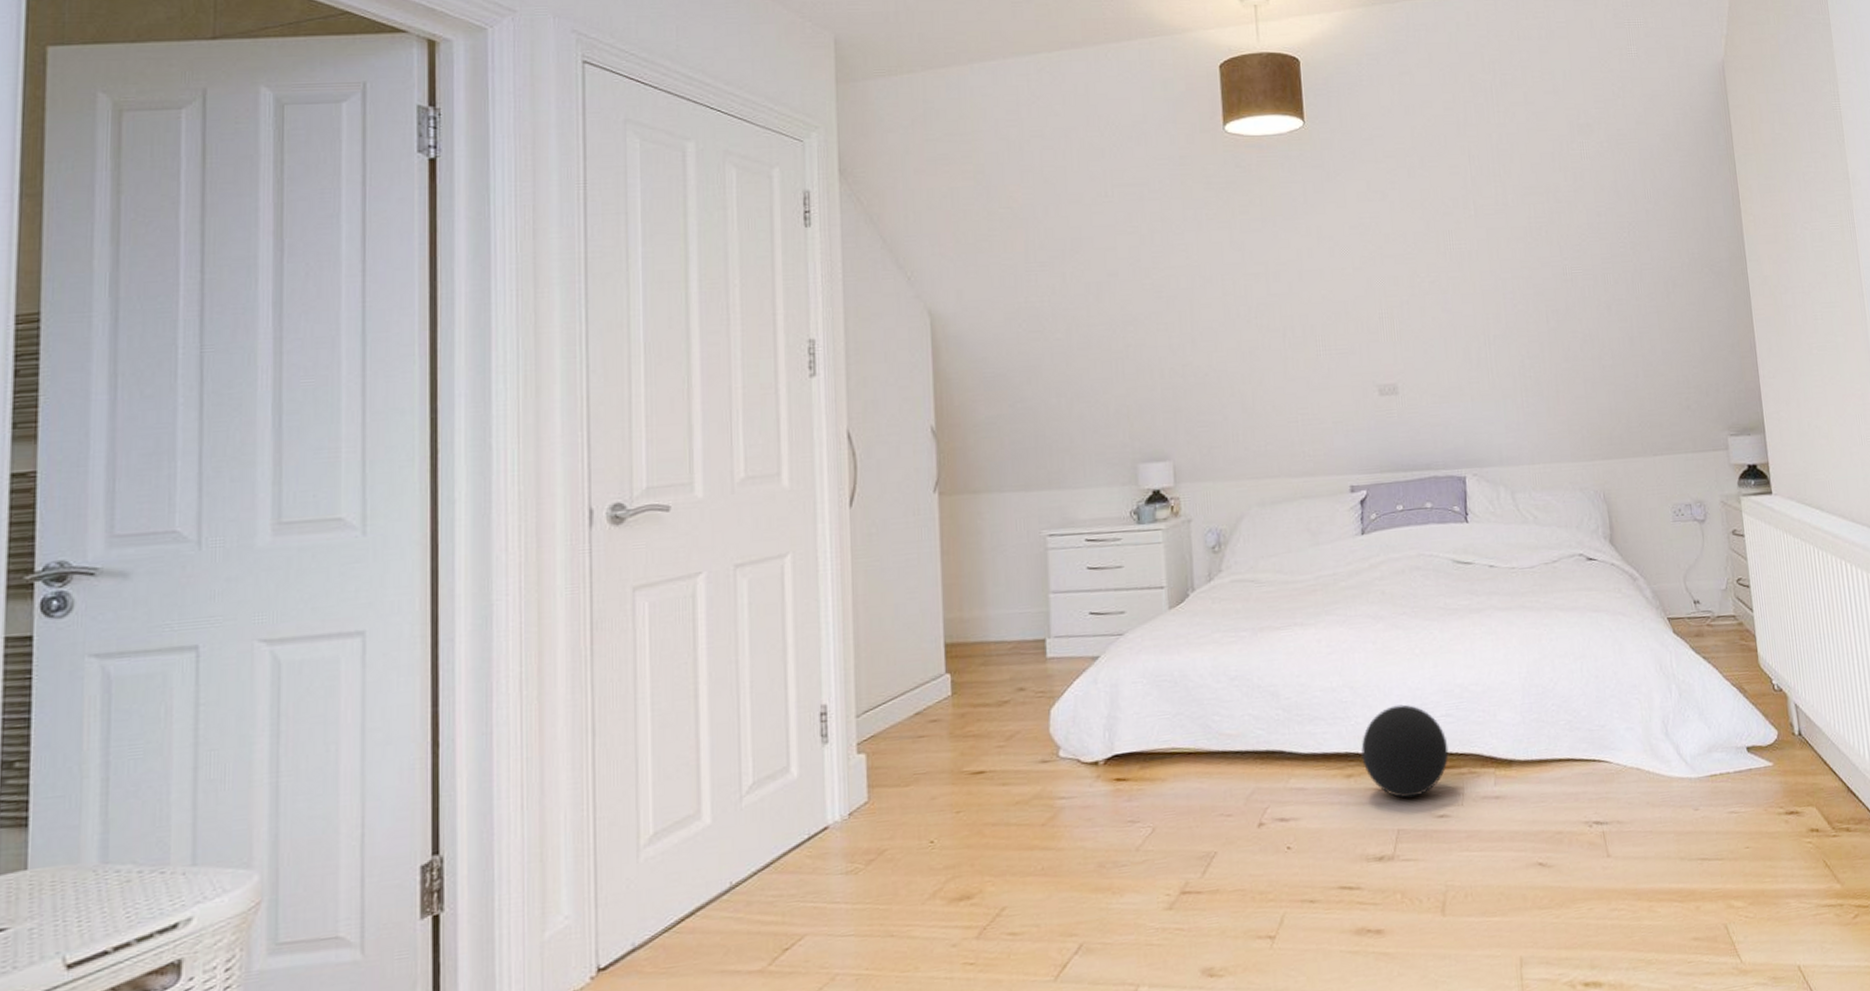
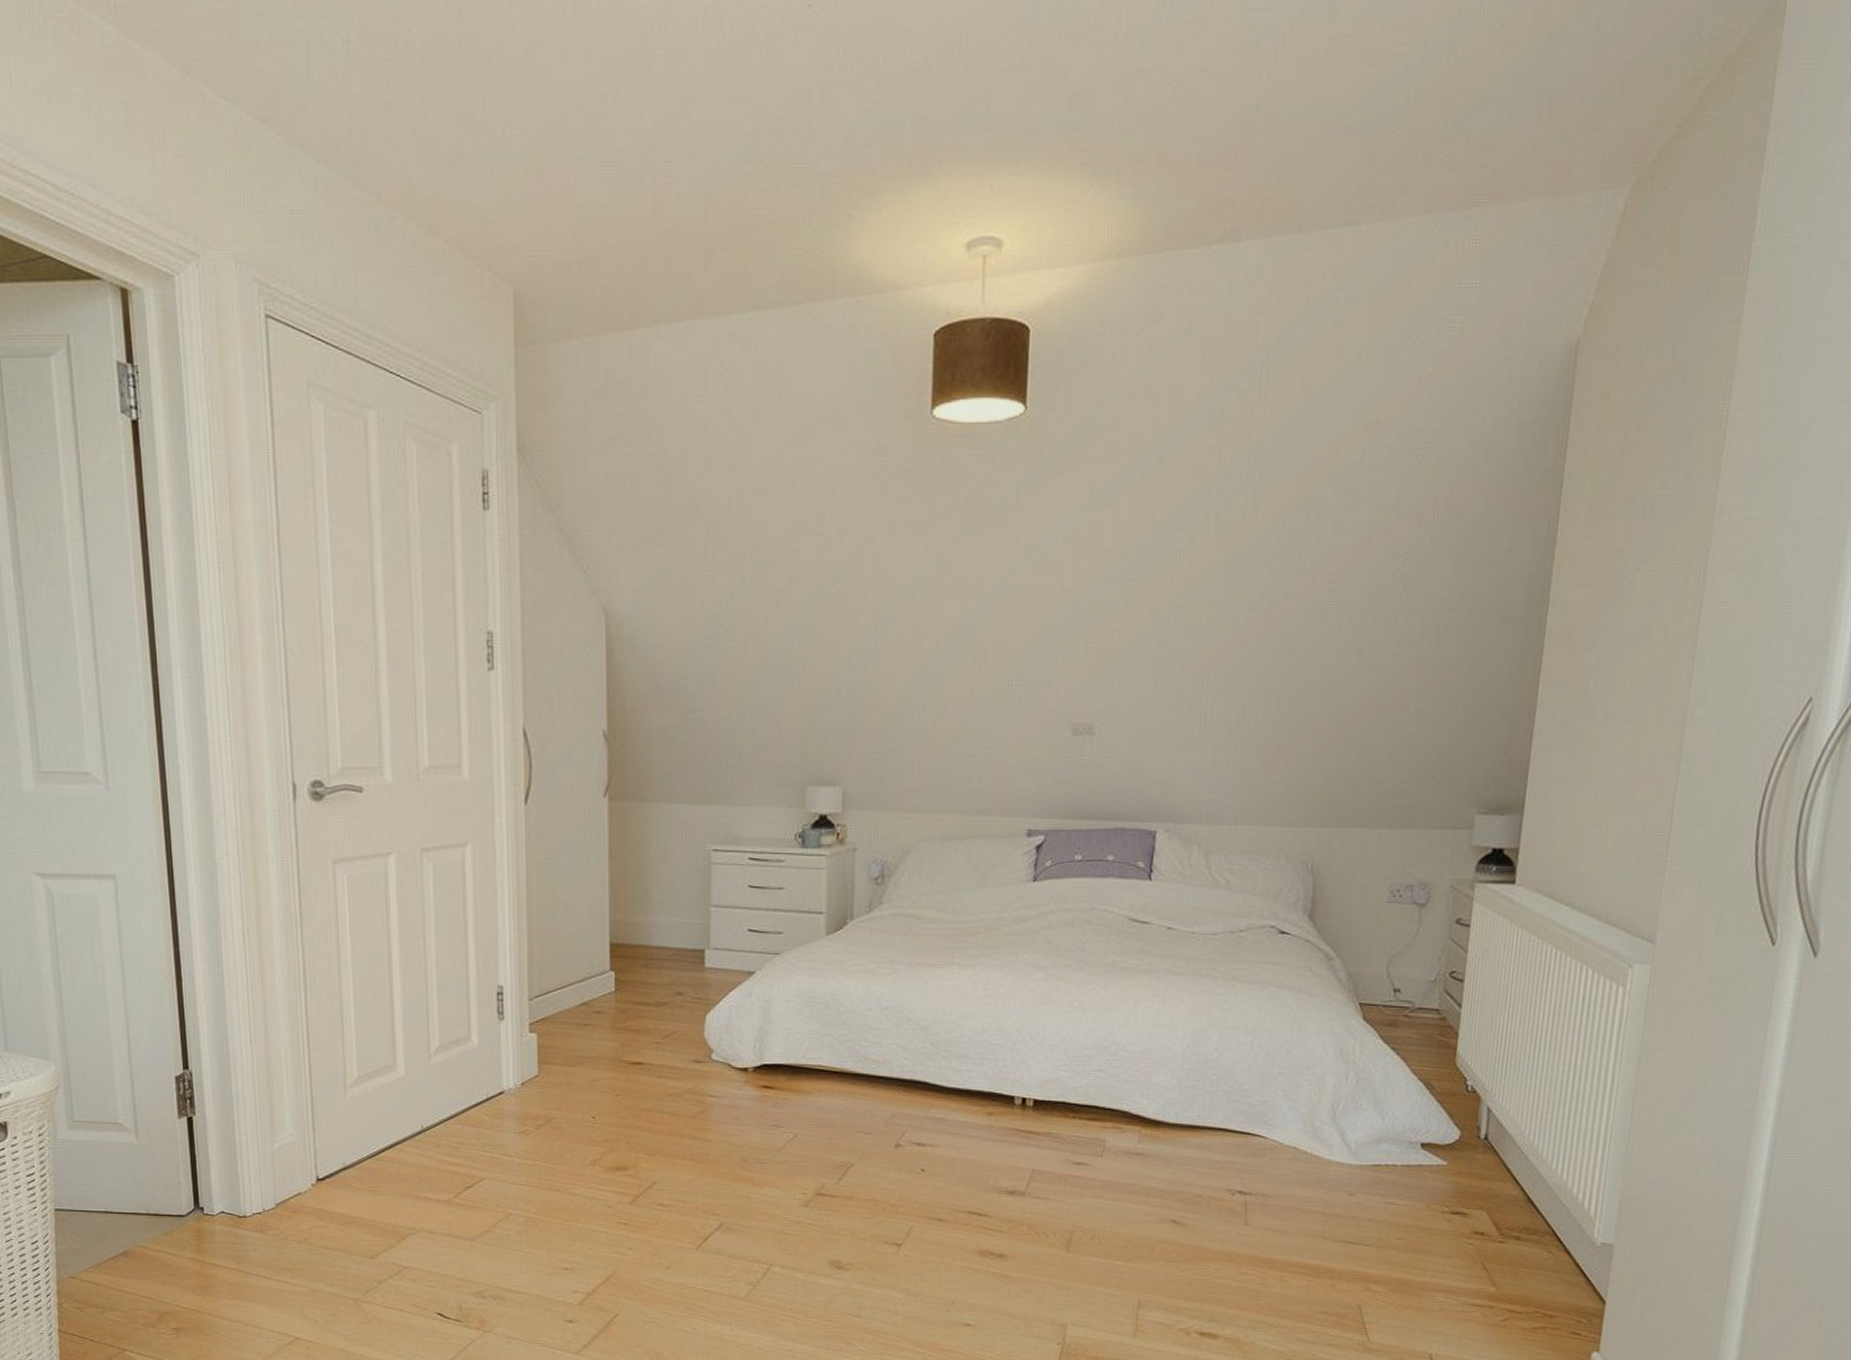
ball: present [1361,704,1449,798] -> none [1005,1054,1096,1142]

